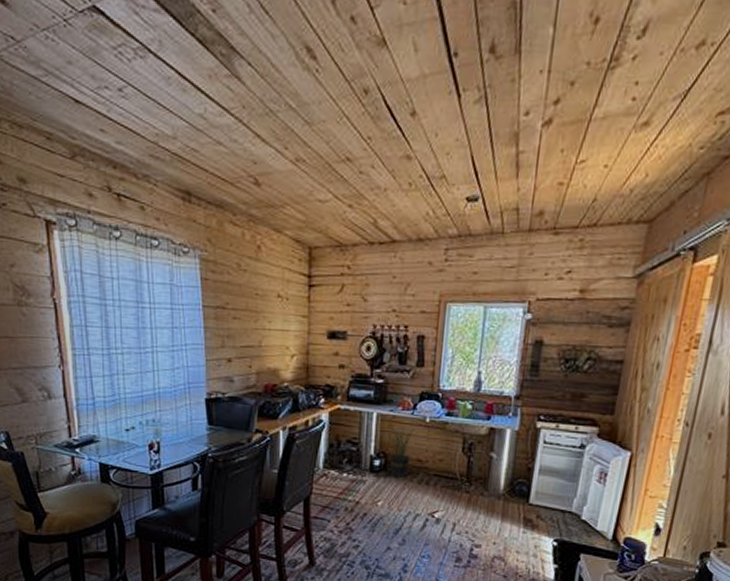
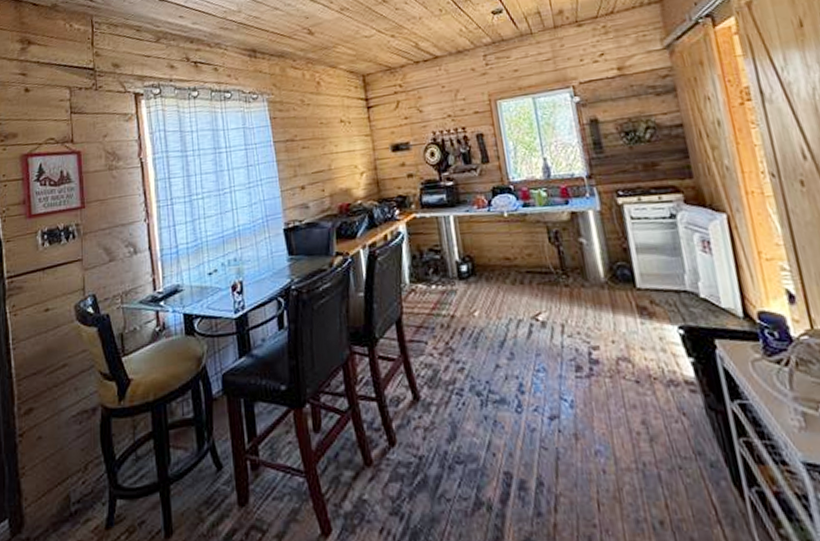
potted plant: present [388,423,414,478] -> none [468,221,499,281]

